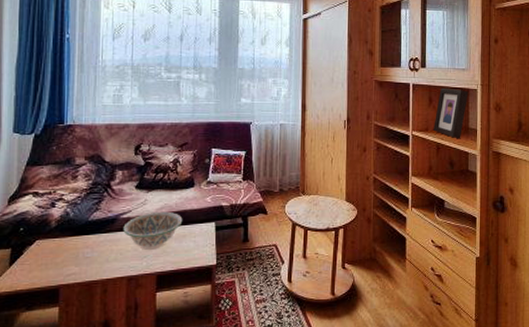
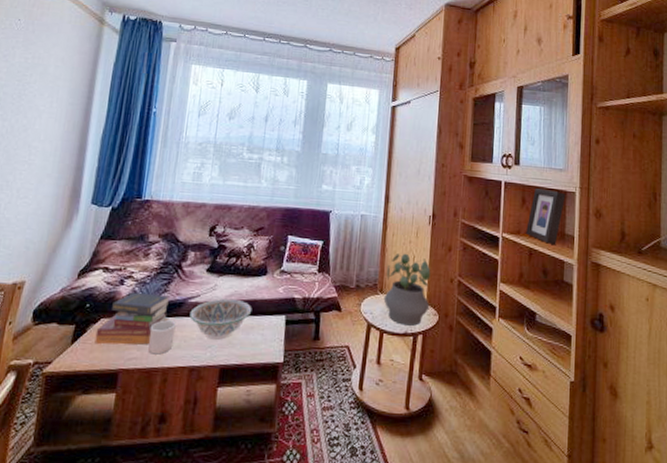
books: none [32,213,104,263] -> present [94,292,169,345]
mug: none [85,236,111,269] -> present [148,320,176,355]
potted plant: none [306,156,349,221] -> present [383,253,431,326]

